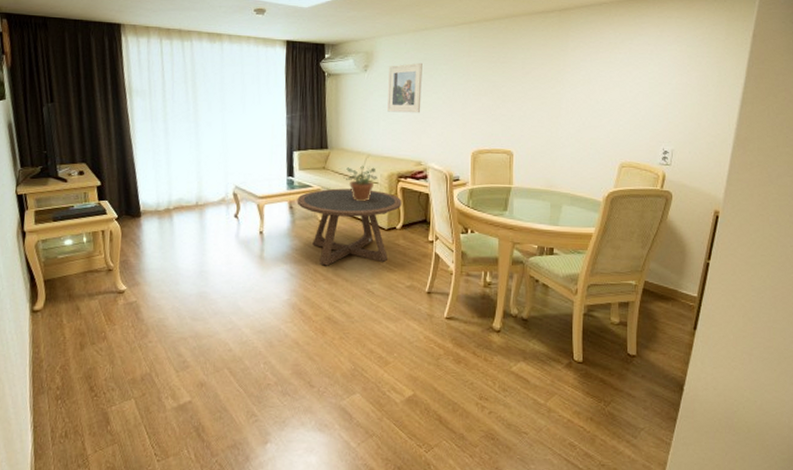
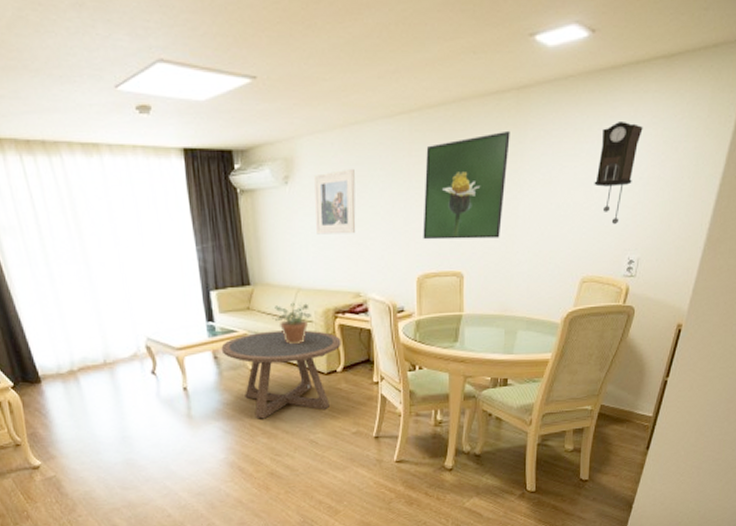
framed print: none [478,41,554,125] -> present [423,130,510,240]
pendulum clock: none [628,39,669,119] -> present [594,122,643,224]

